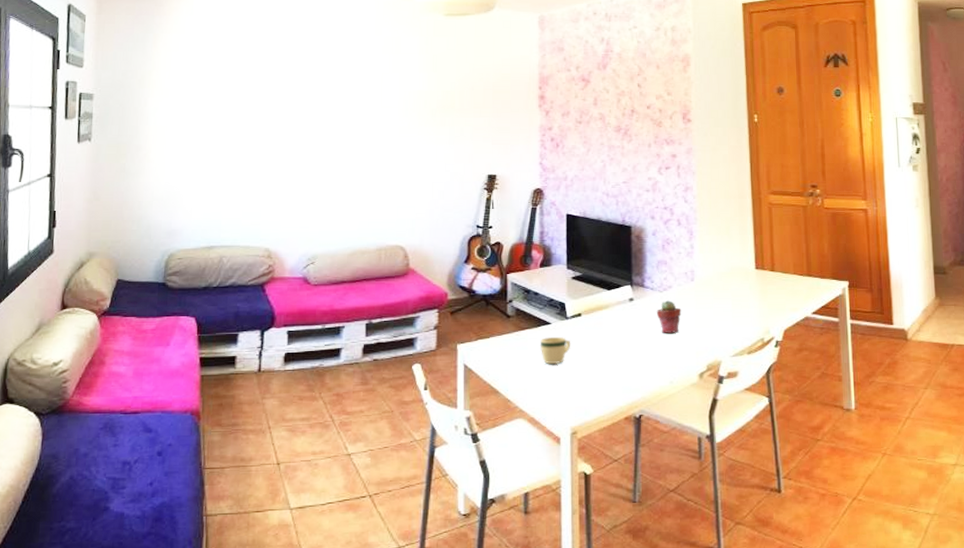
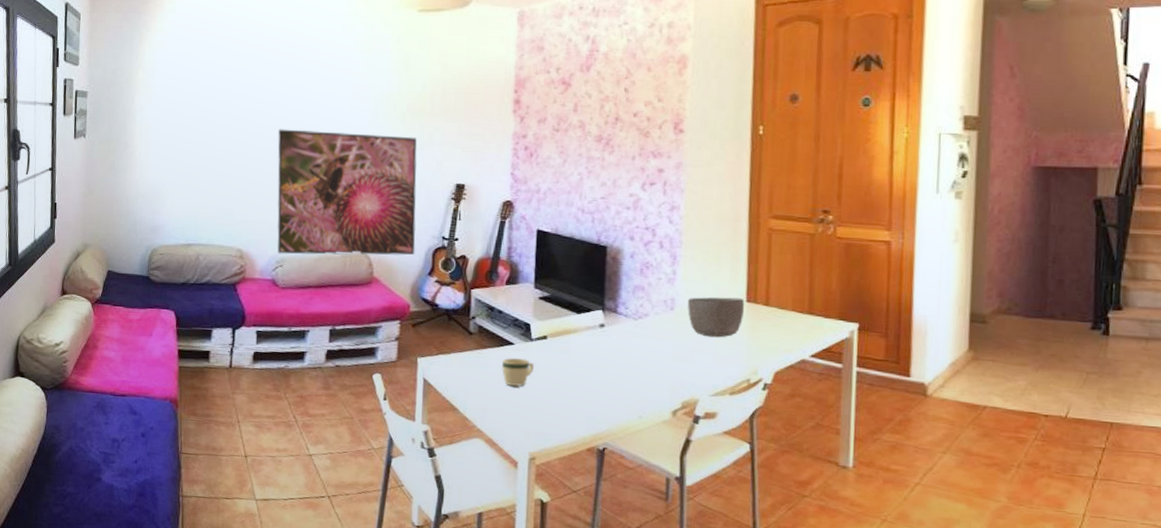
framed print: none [306,127,451,251] -> present [277,129,417,255]
potted succulent: present [656,300,681,333] -> none [629,329,657,365]
bowl: none [706,266,755,303] -> present [688,297,745,338]

